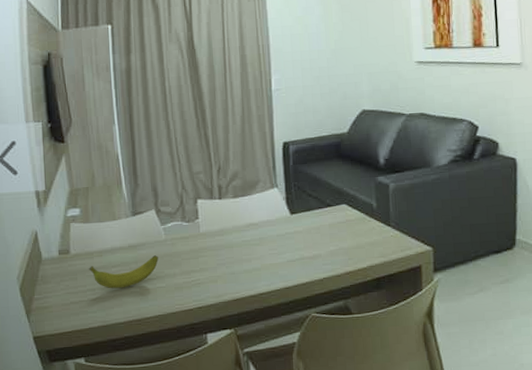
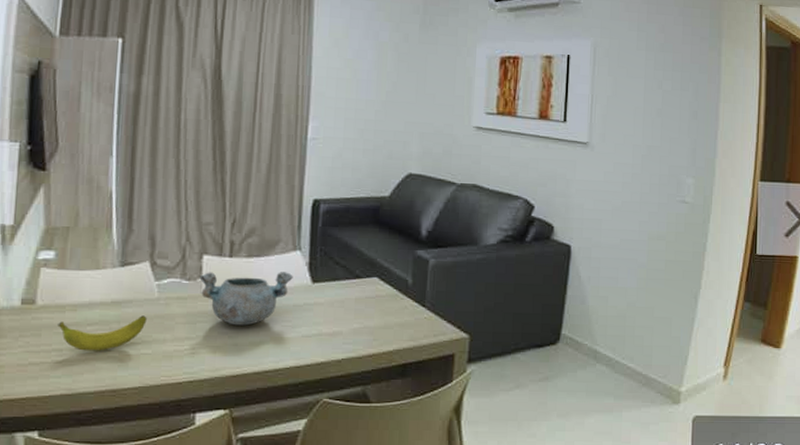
decorative bowl: none [196,207,274,257] -> present [199,272,293,326]

